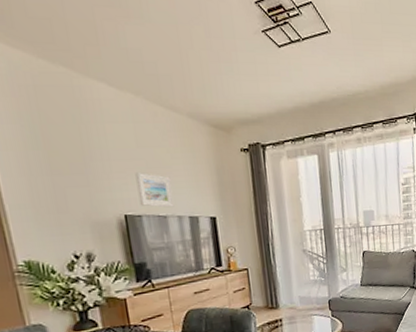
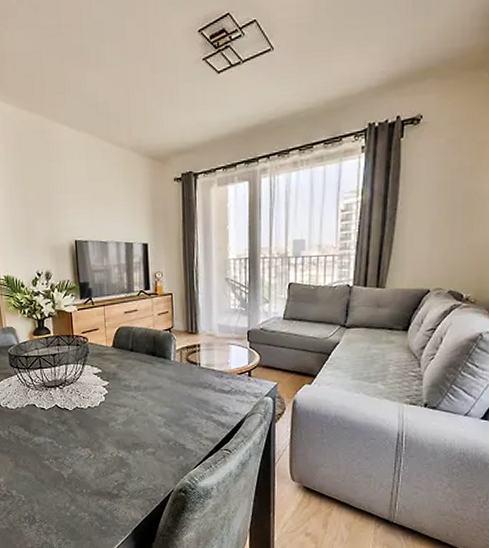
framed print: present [135,173,175,208] -> none [85,203,114,234]

